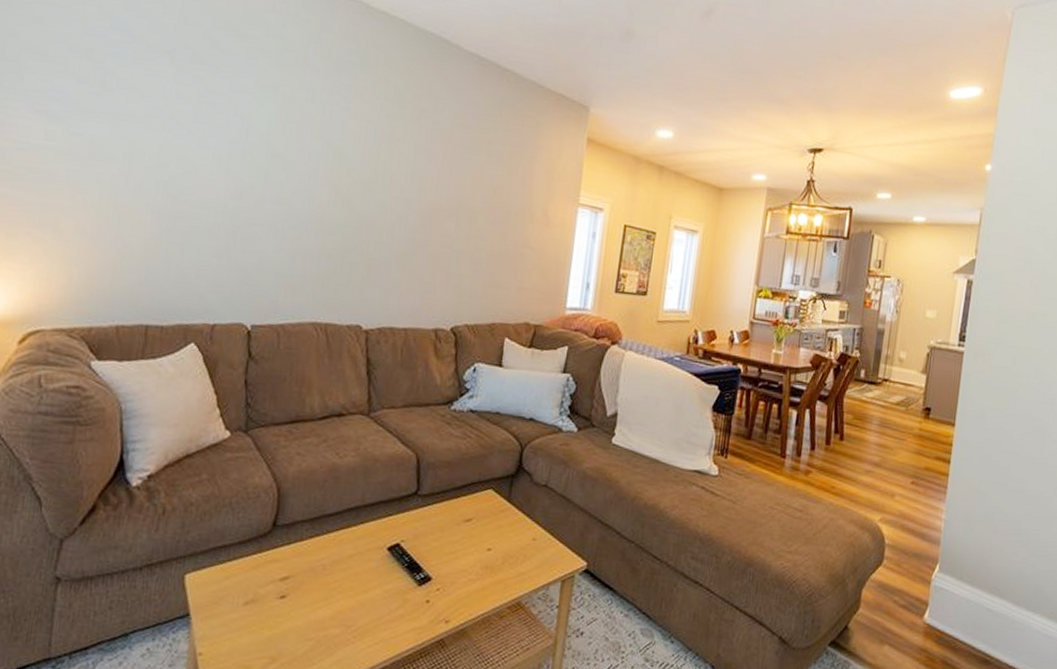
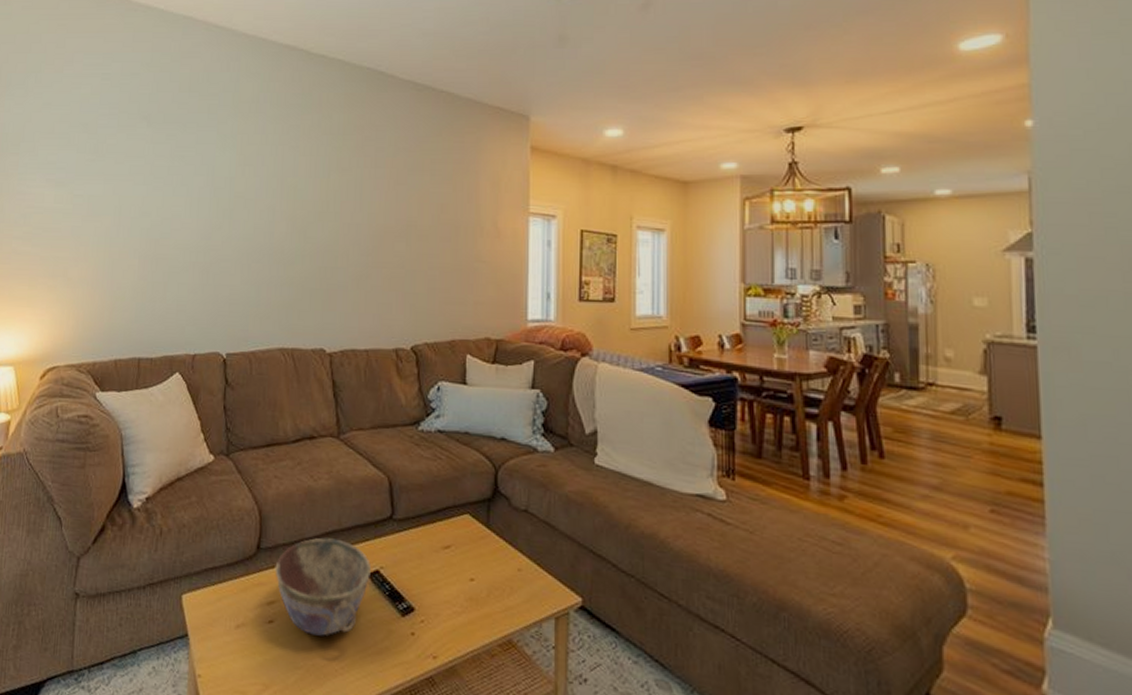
bowl: none [290,513,392,608] -> present [275,537,371,636]

